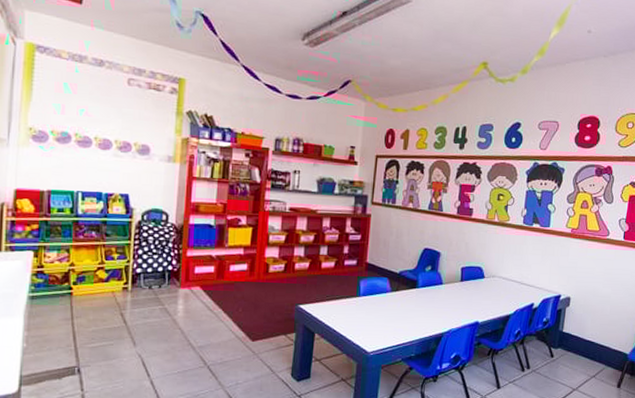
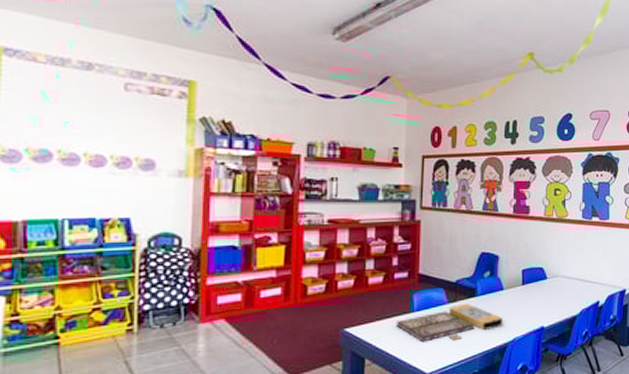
board game: none [343,293,441,326] -> present [396,303,503,342]

